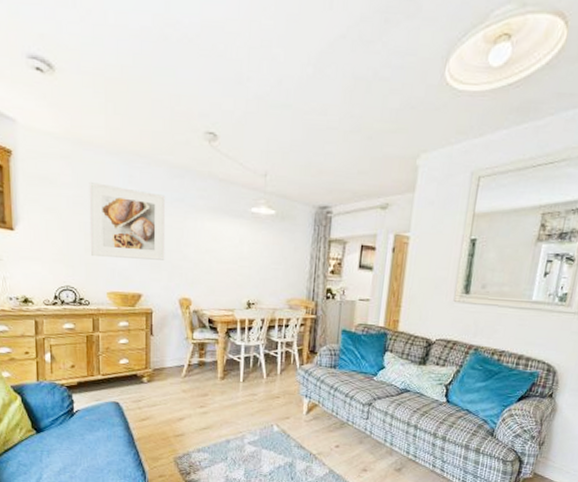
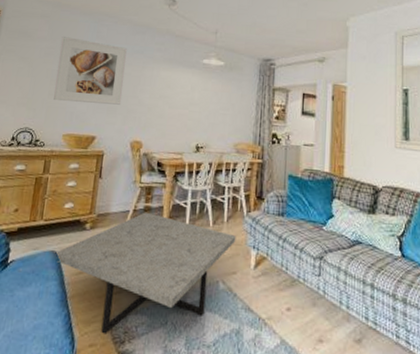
coffee table: none [116,366,289,468] -> present [54,212,236,335]

